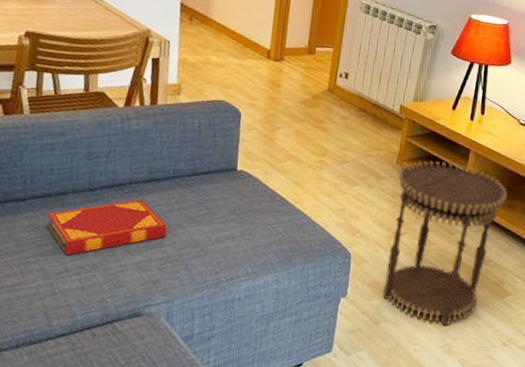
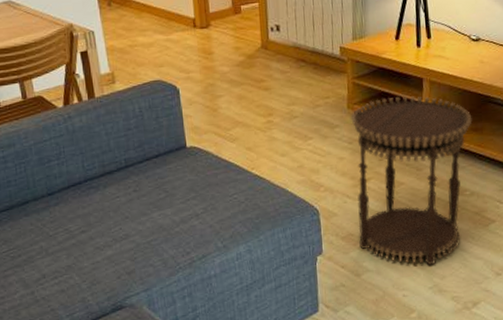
hardback book: present [47,199,167,256] -> none [14,194,131,263]

